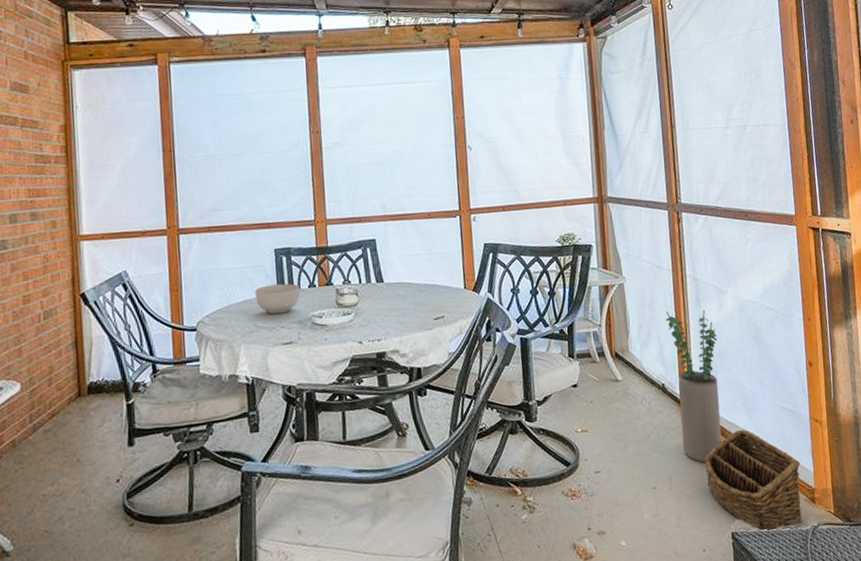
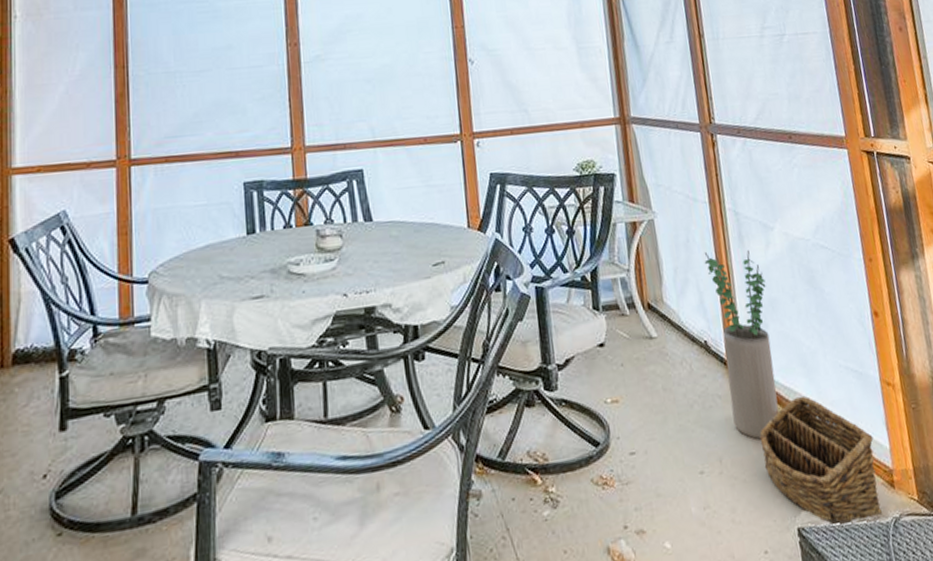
bowl: present [254,283,301,315] -> none [219,223,274,263]

